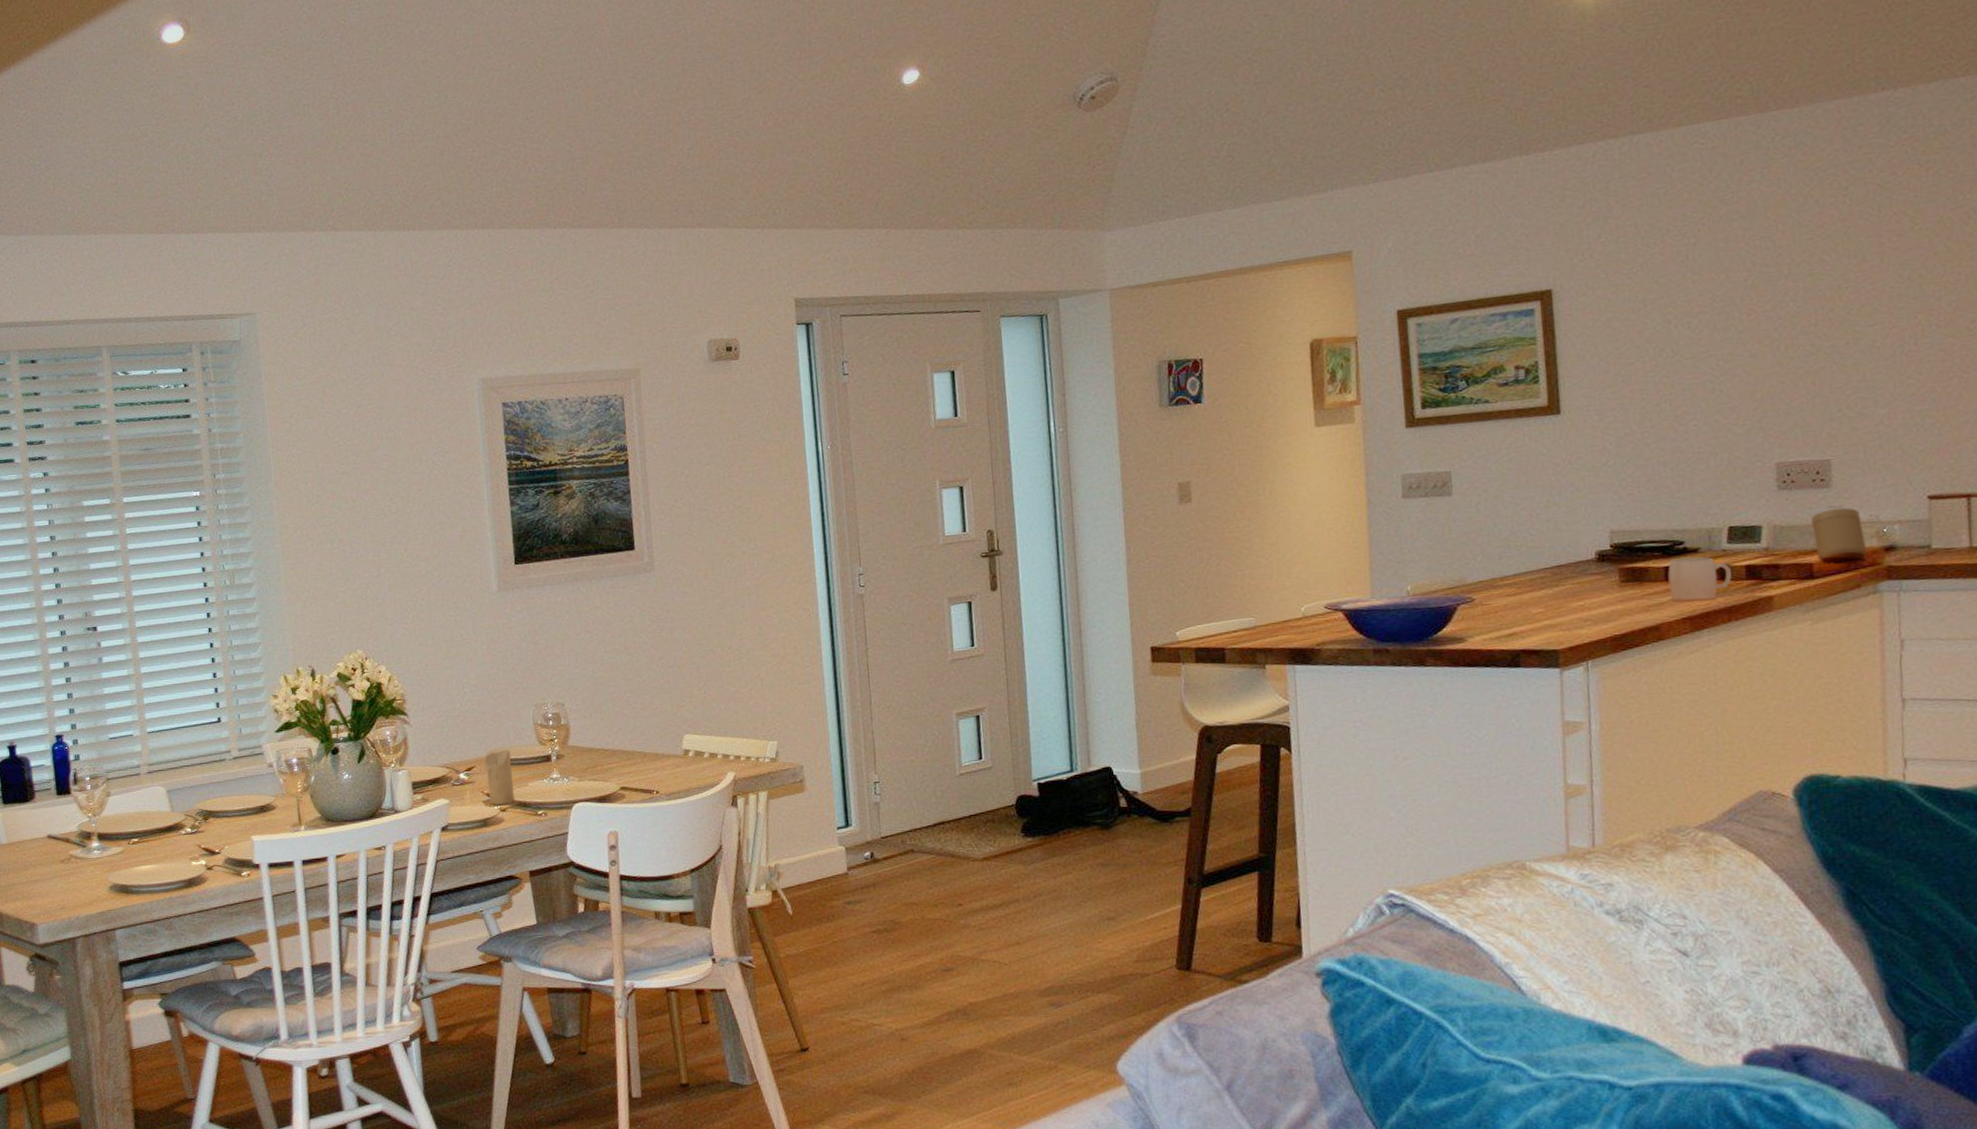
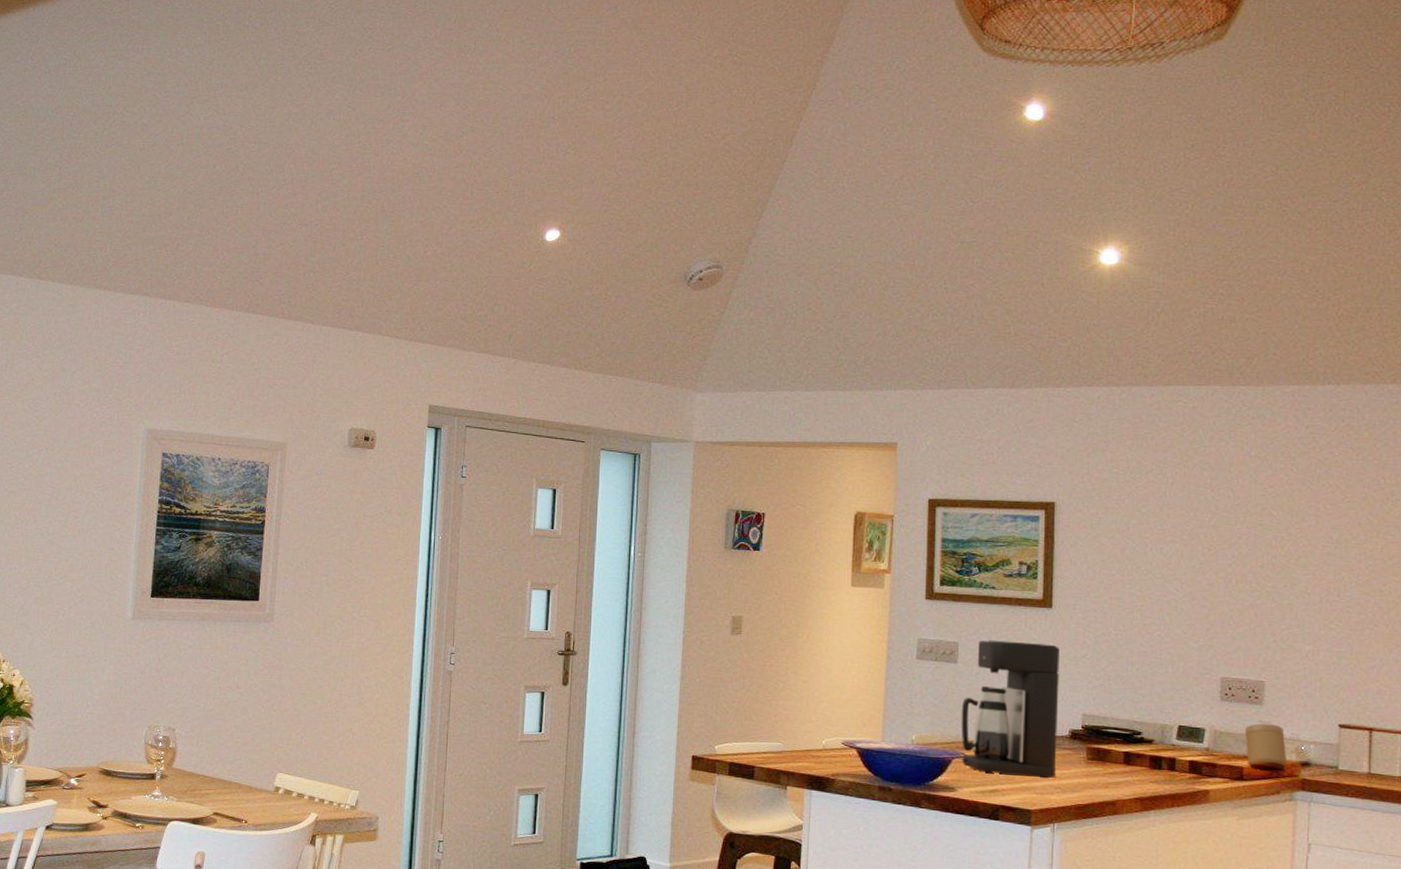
candle: present [484,750,515,805] -> none [94,763,120,813]
coffee maker: none [1462,456,1584,616] -> present [961,640,1059,779]
mug: present [1668,557,1732,603] -> none [1126,746,1178,787]

